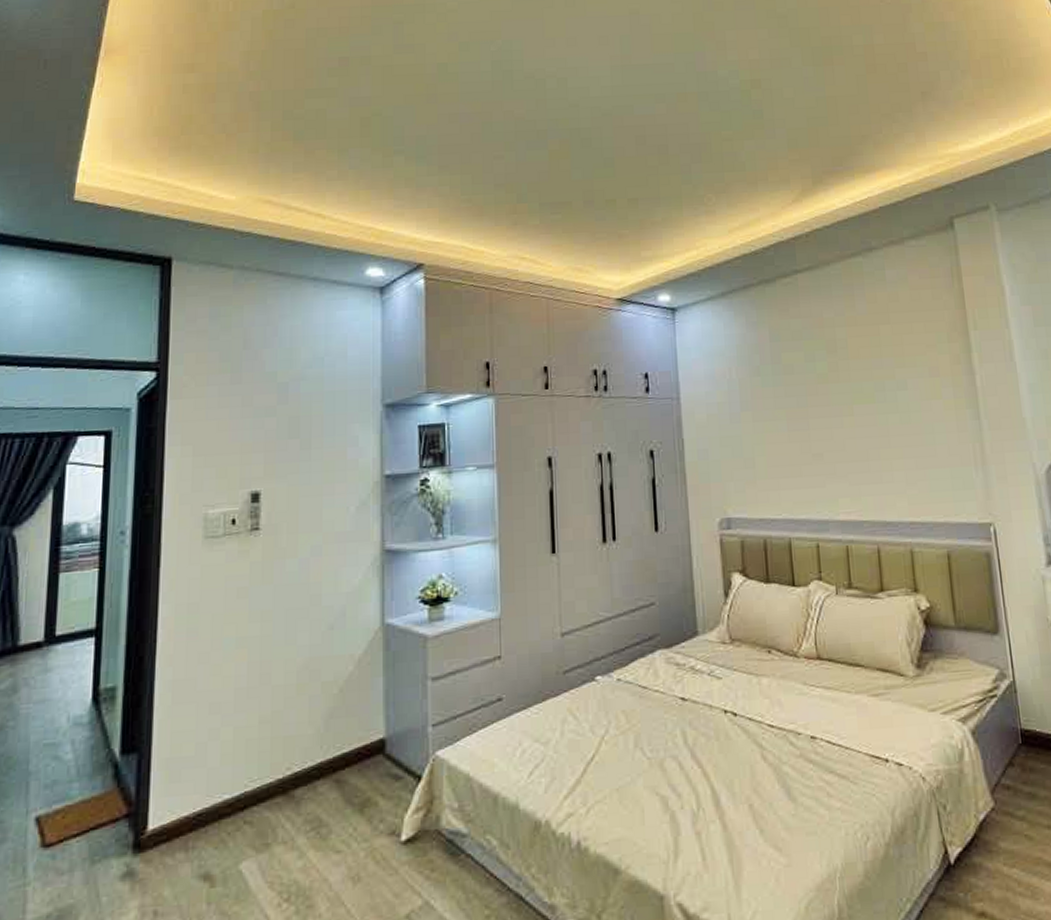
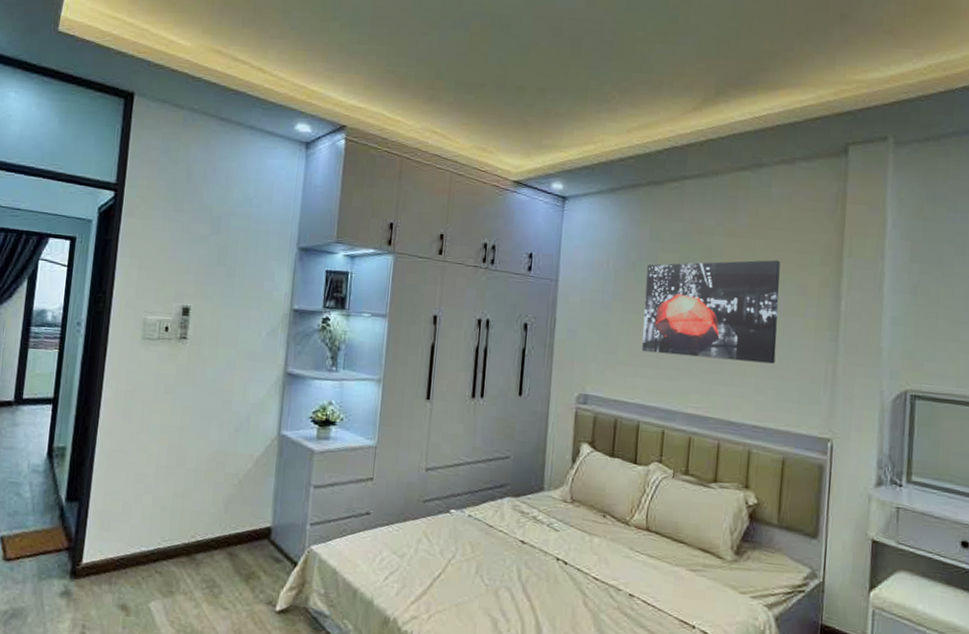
wall art: none [771,343,921,461] -> present [642,259,780,364]

